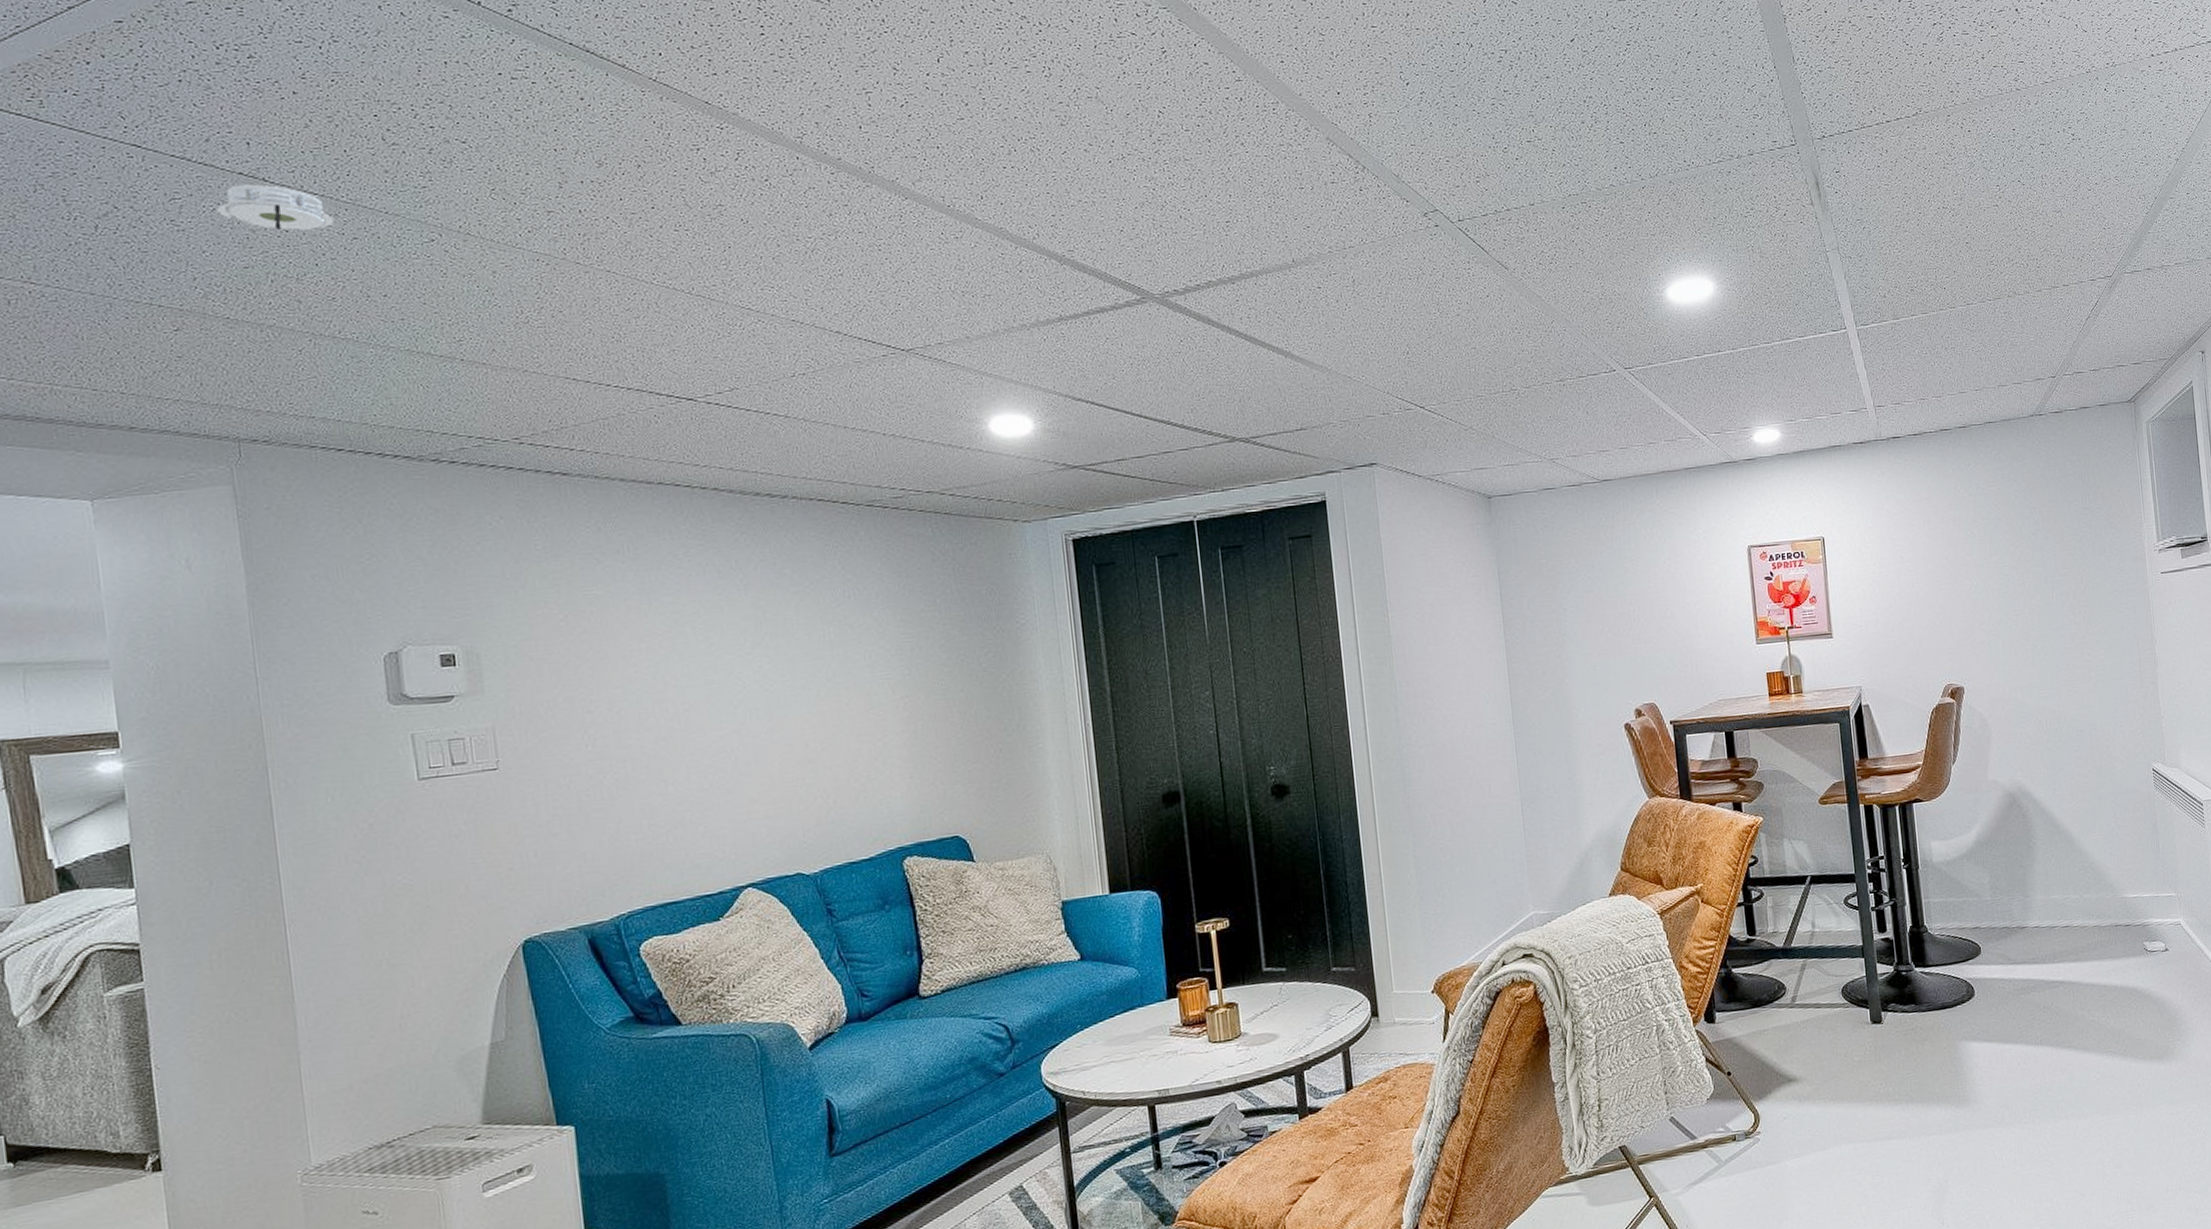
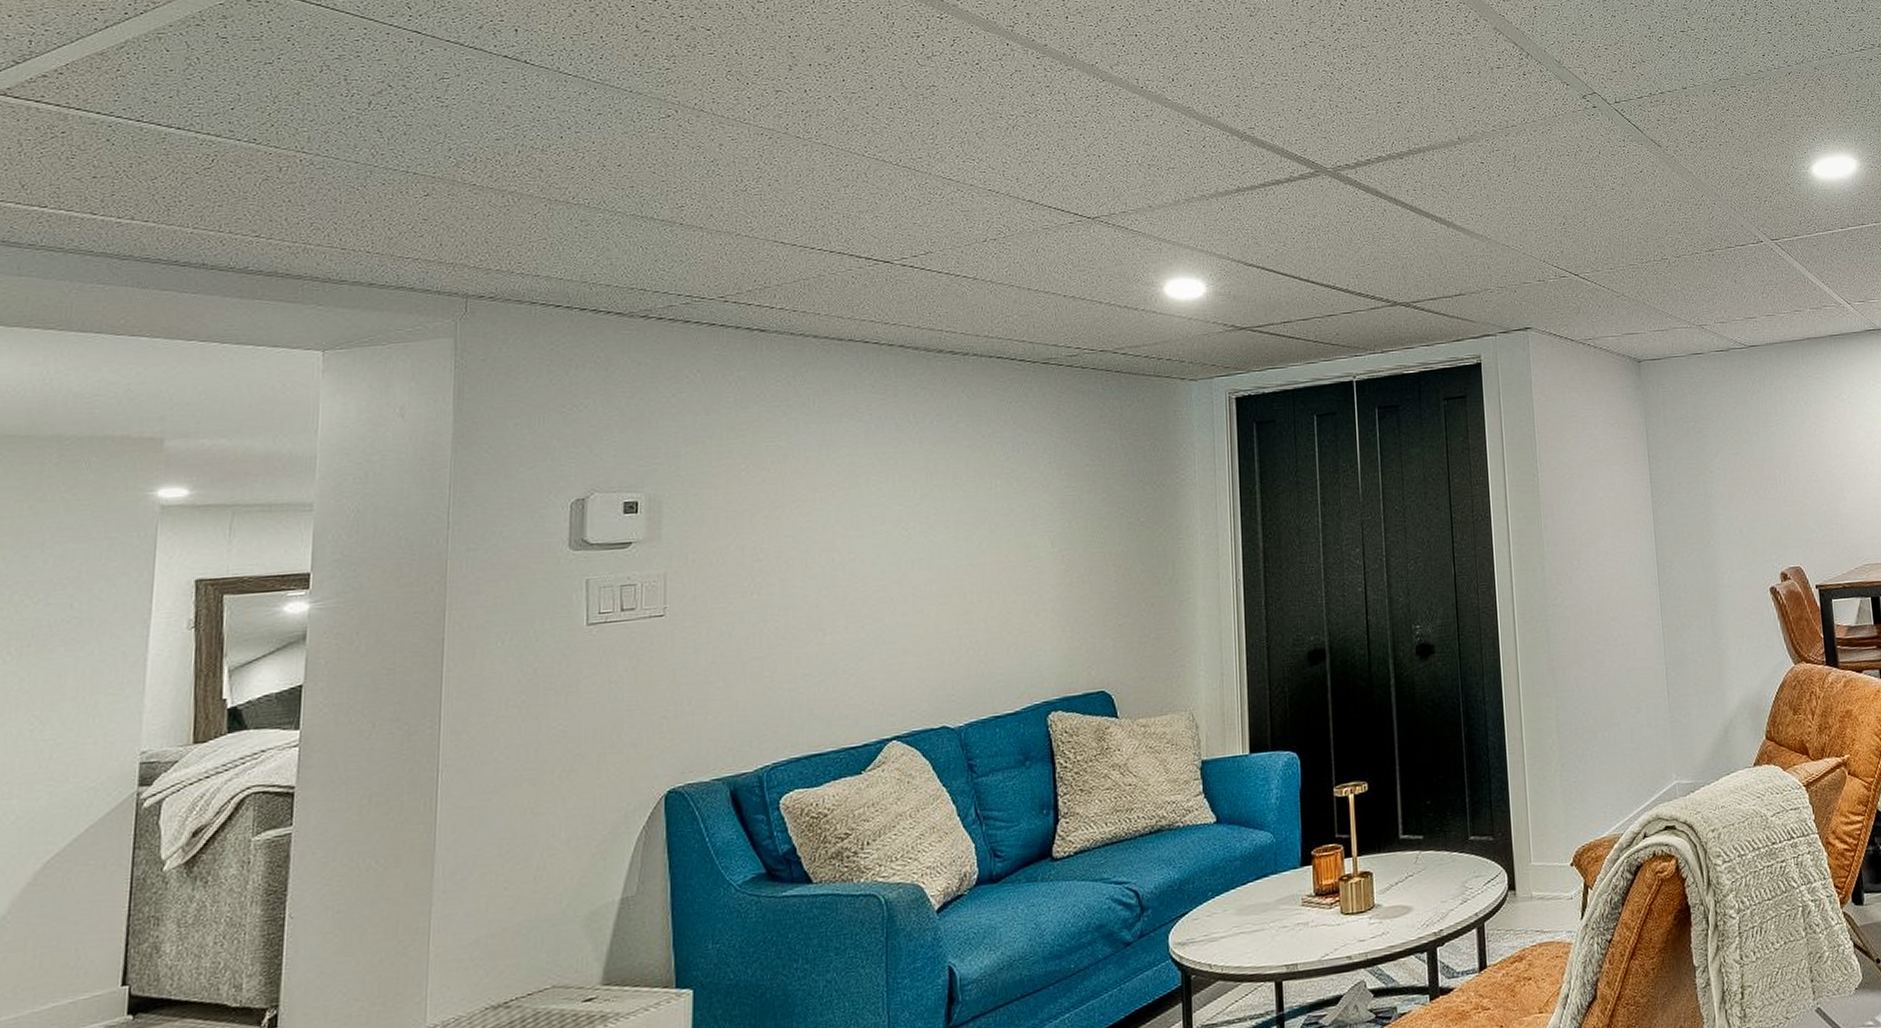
smoke detector: present [214,184,334,230] -> none [476,66,582,107]

